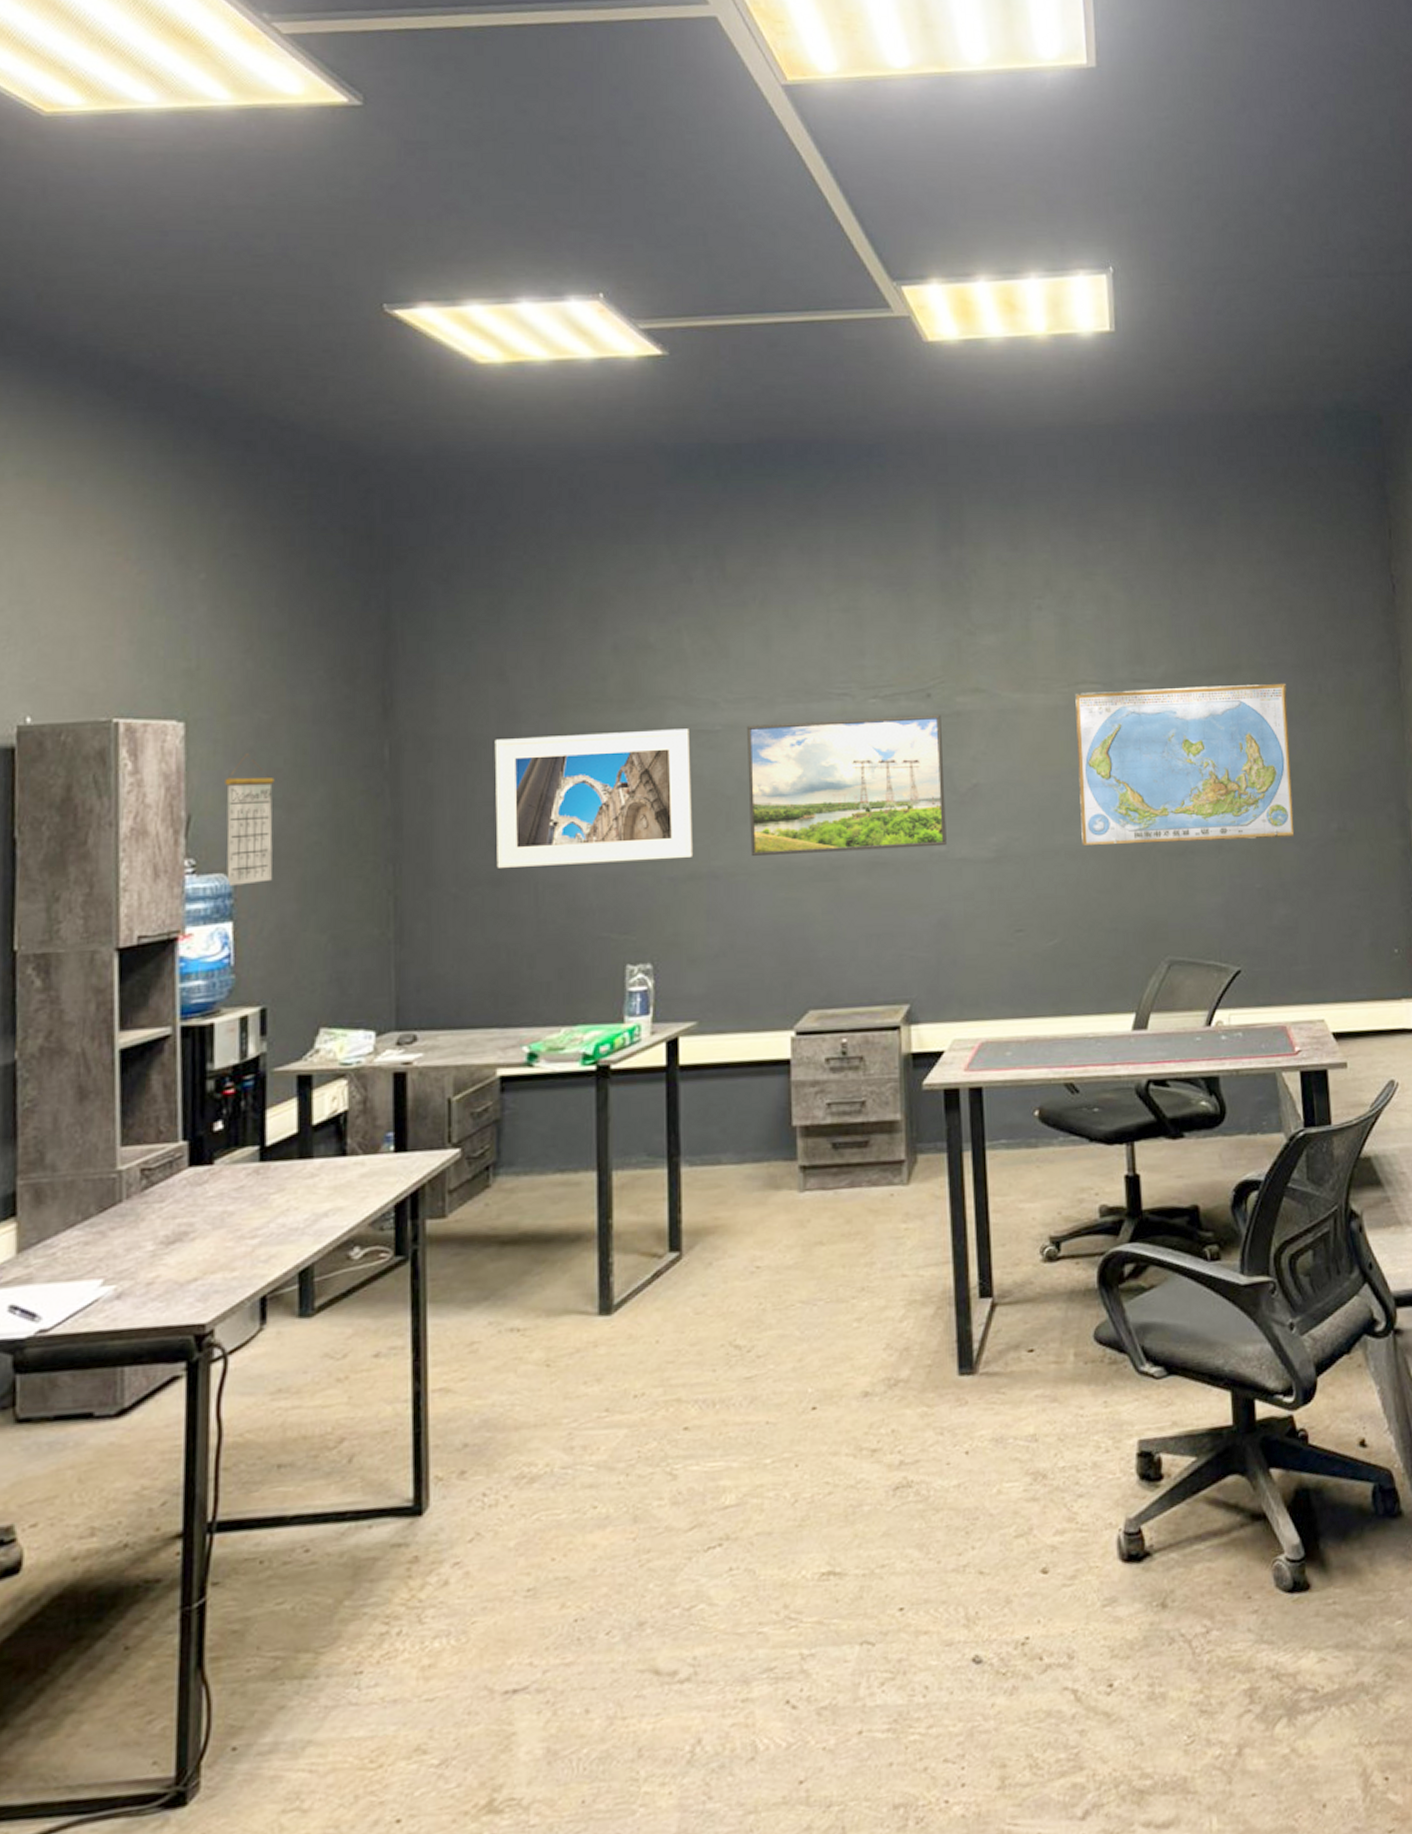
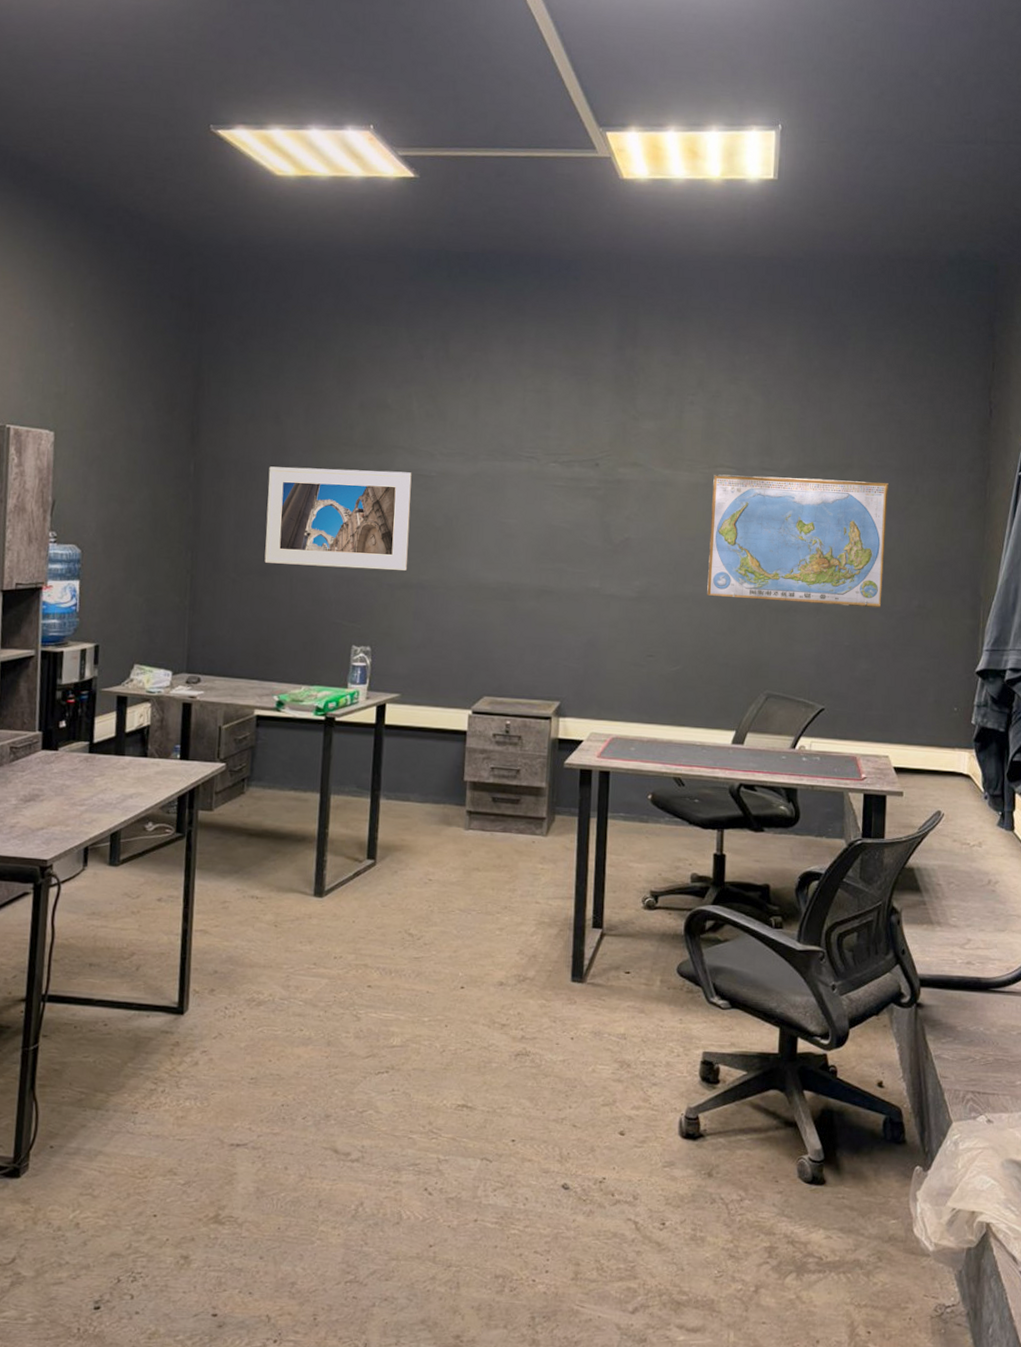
calendar: present [225,753,275,886] -> none [77,459,113,555]
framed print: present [747,715,947,856] -> none [450,474,605,584]

